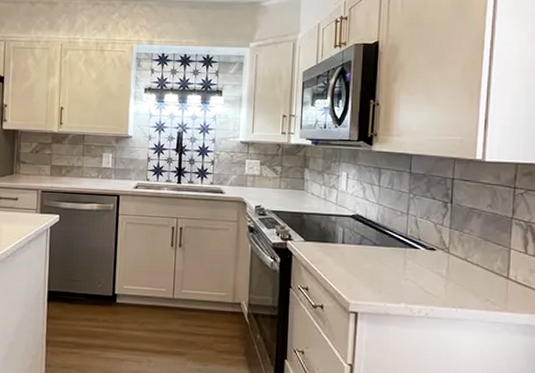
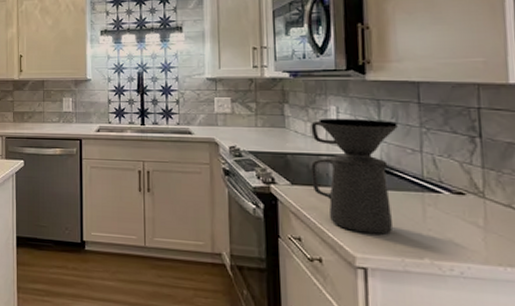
coffee maker: none [321,182,392,284] -> present [311,118,398,234]

